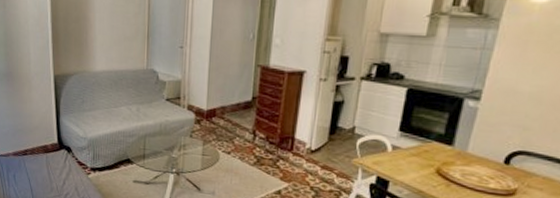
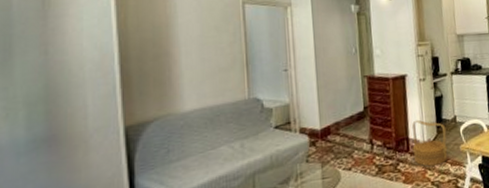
woven basket: none [295,121,340,173] -> present [412,119,448,167]

